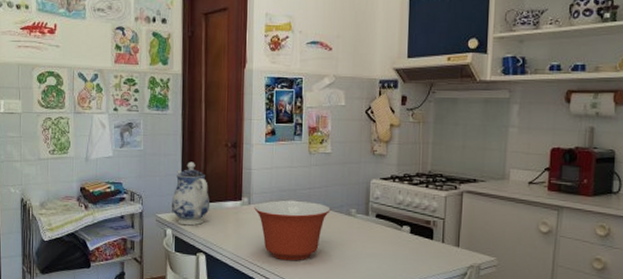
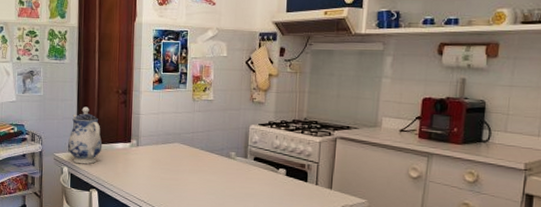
mixing bowl: present [254,201,331,261] -> none [142,143,212,199]

